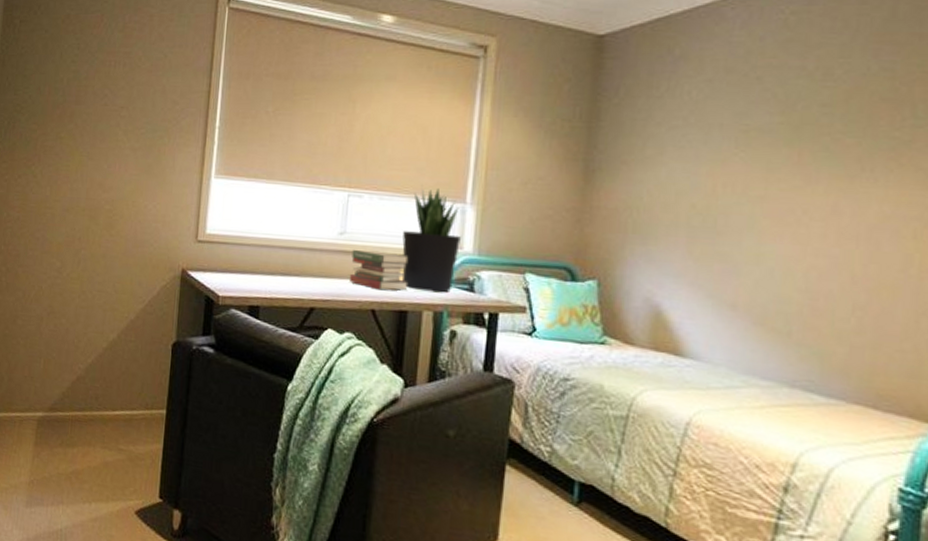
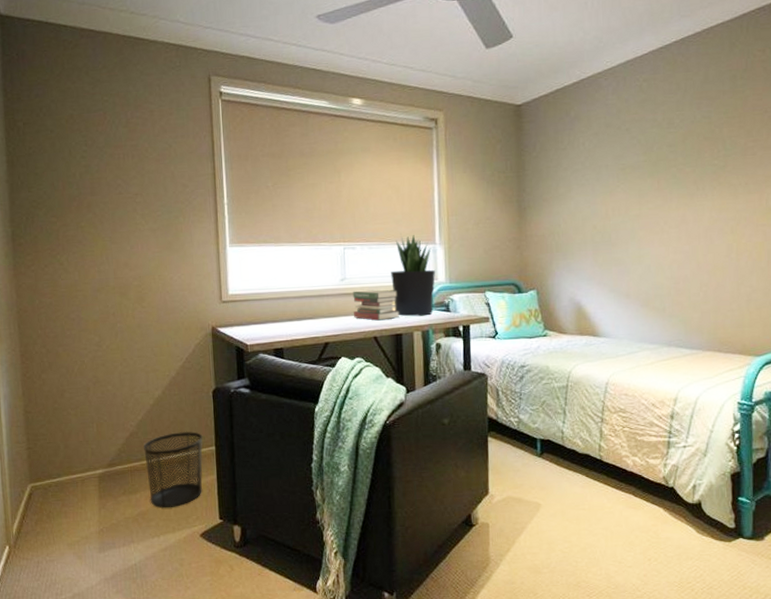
waste bin: none [88,384,154,473] -> present [144,431,203,509]

